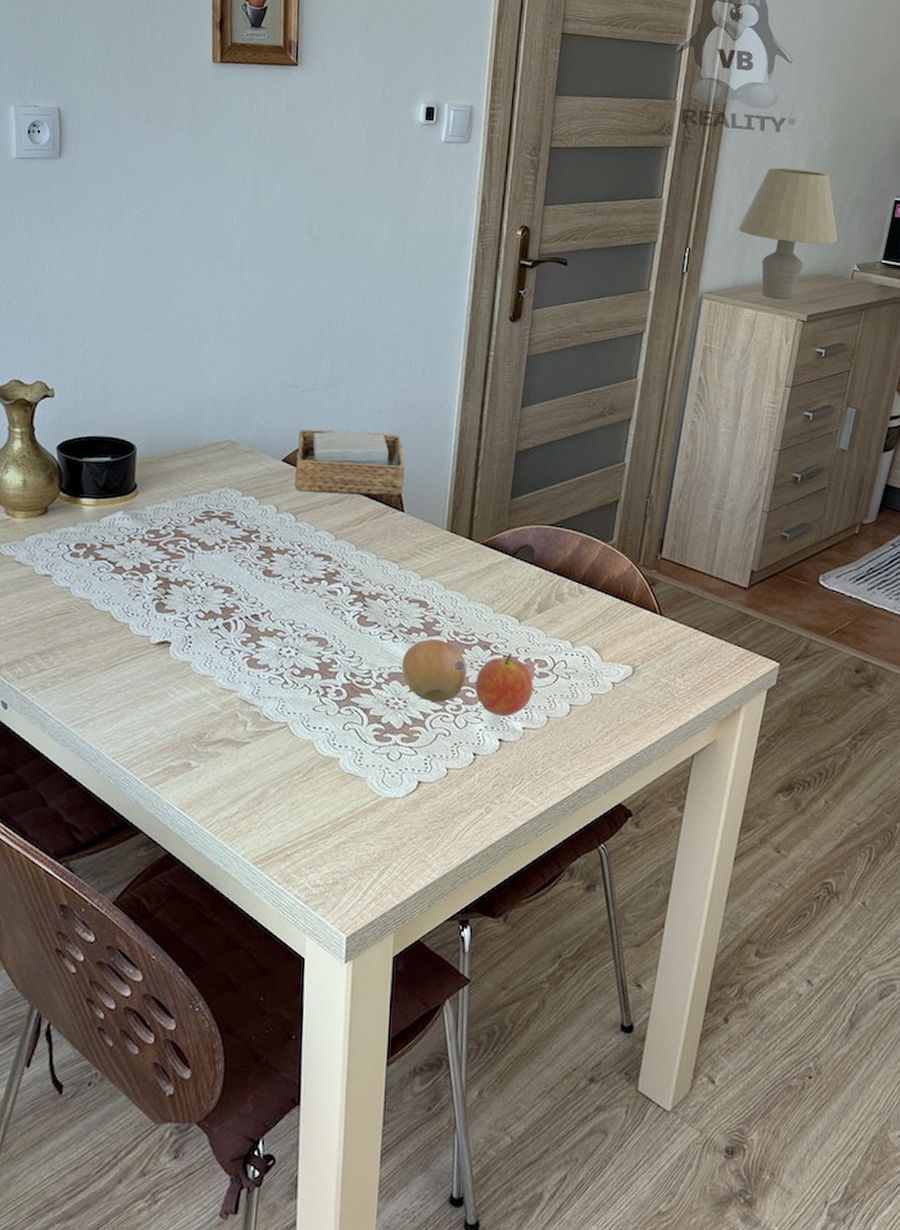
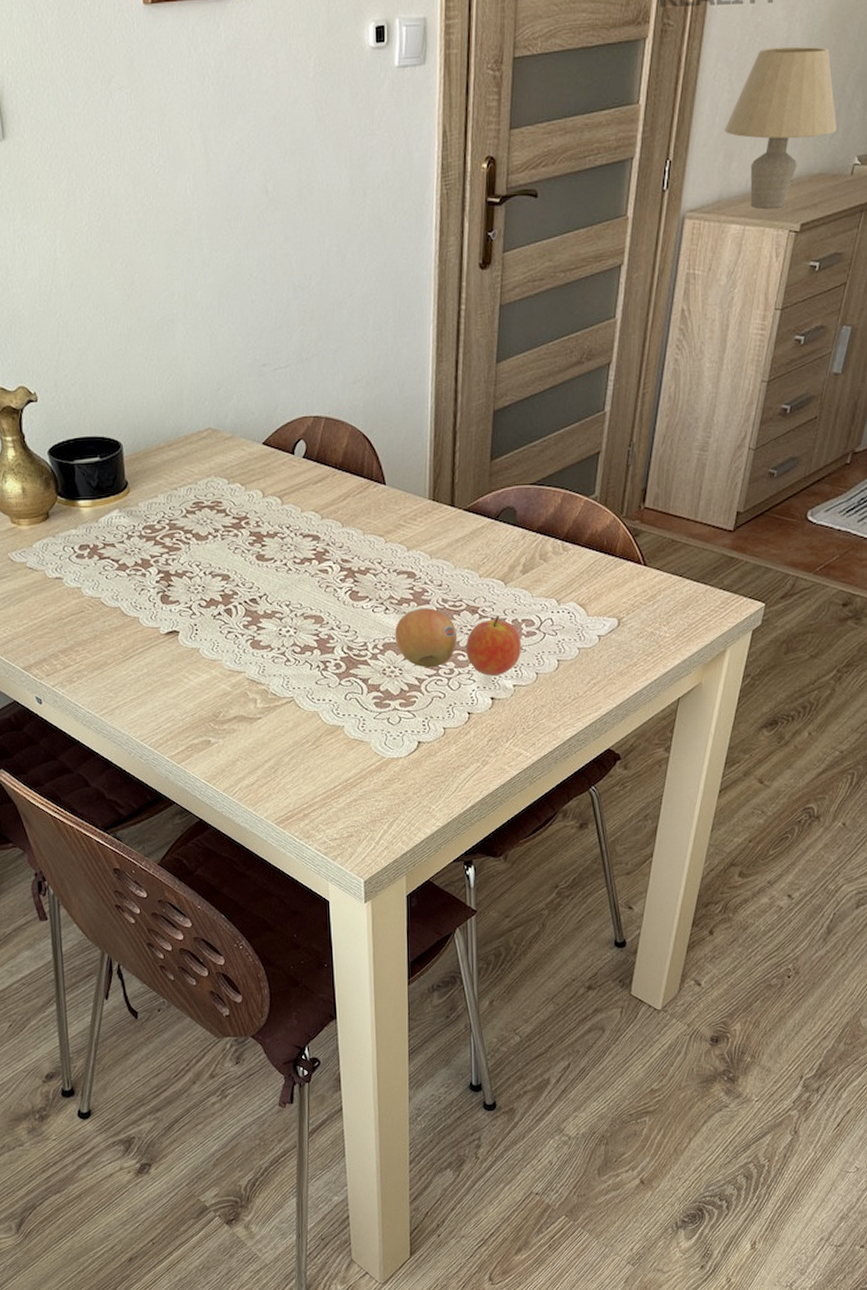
napkin holder: present [294,429,405,497] -> none [275,405,384,474]

